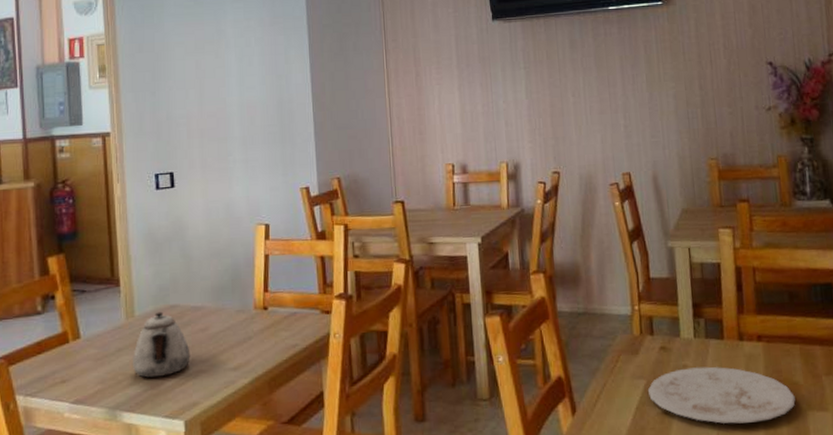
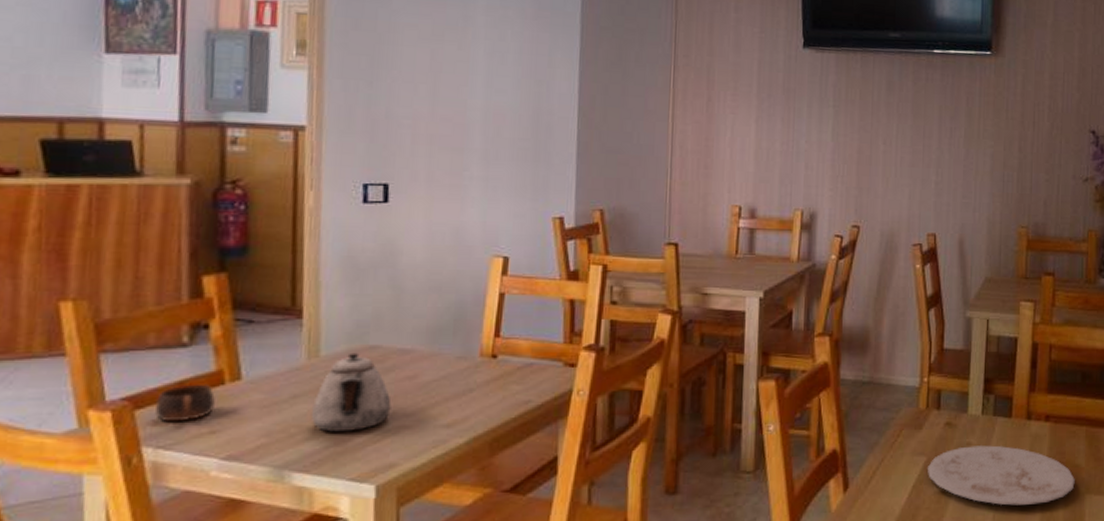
cup: none [22,343,63,374] -> present [154,383,215,421]

